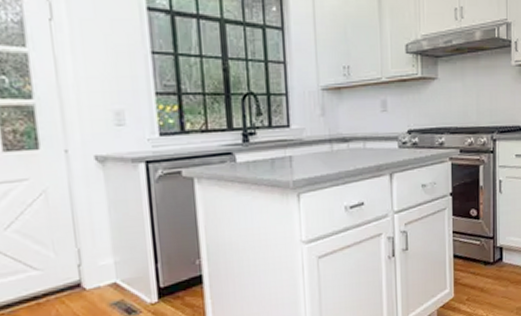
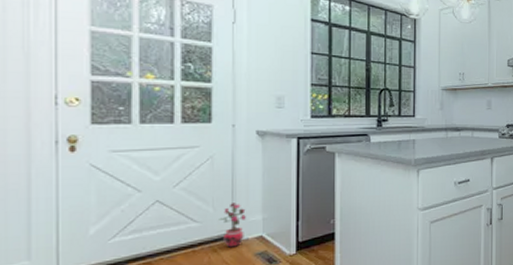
potted plant: none [62,245,95,298] -> present [219,203,246,248]

